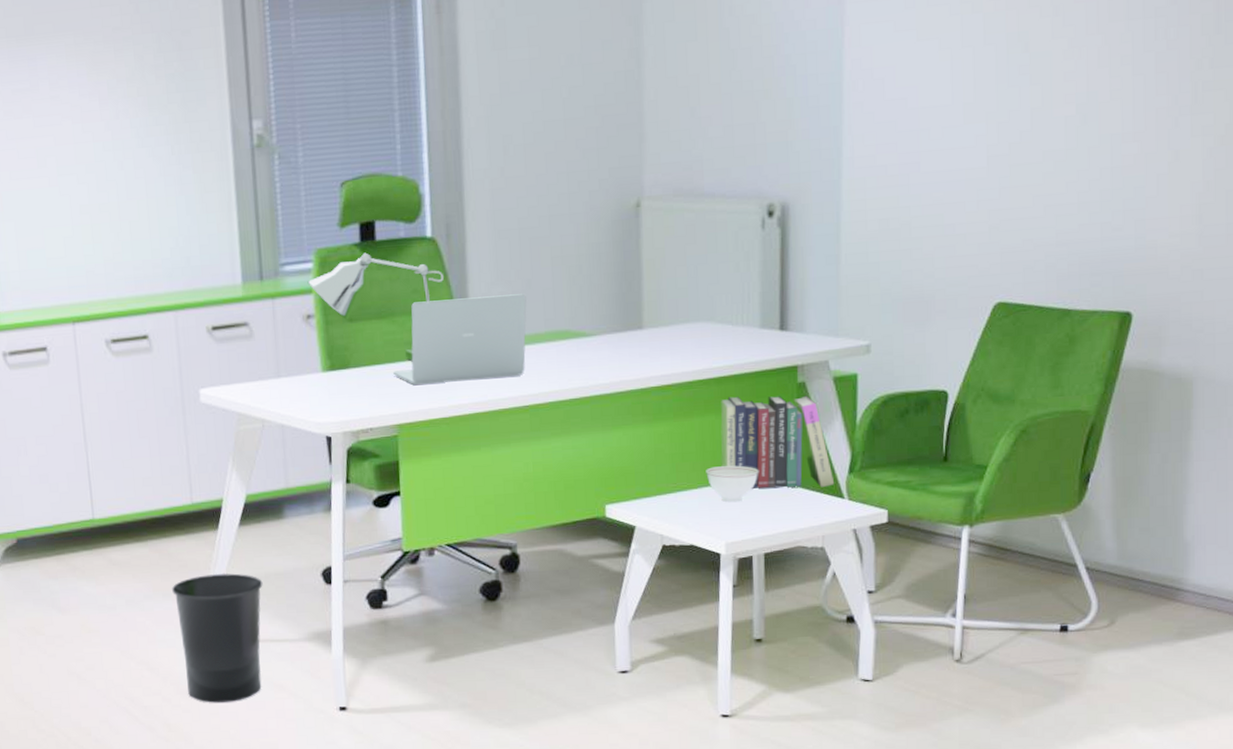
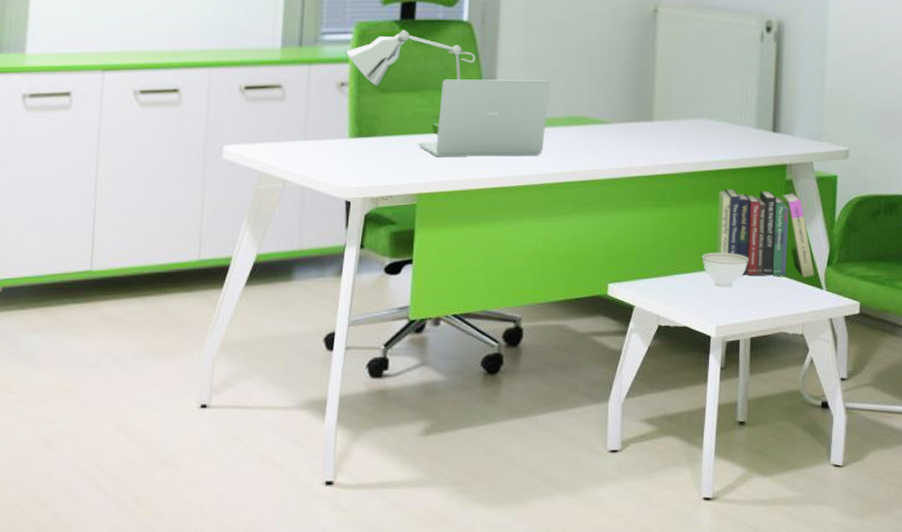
waste bin: present [172,573,263,703] -> none [164,333,262,474]

